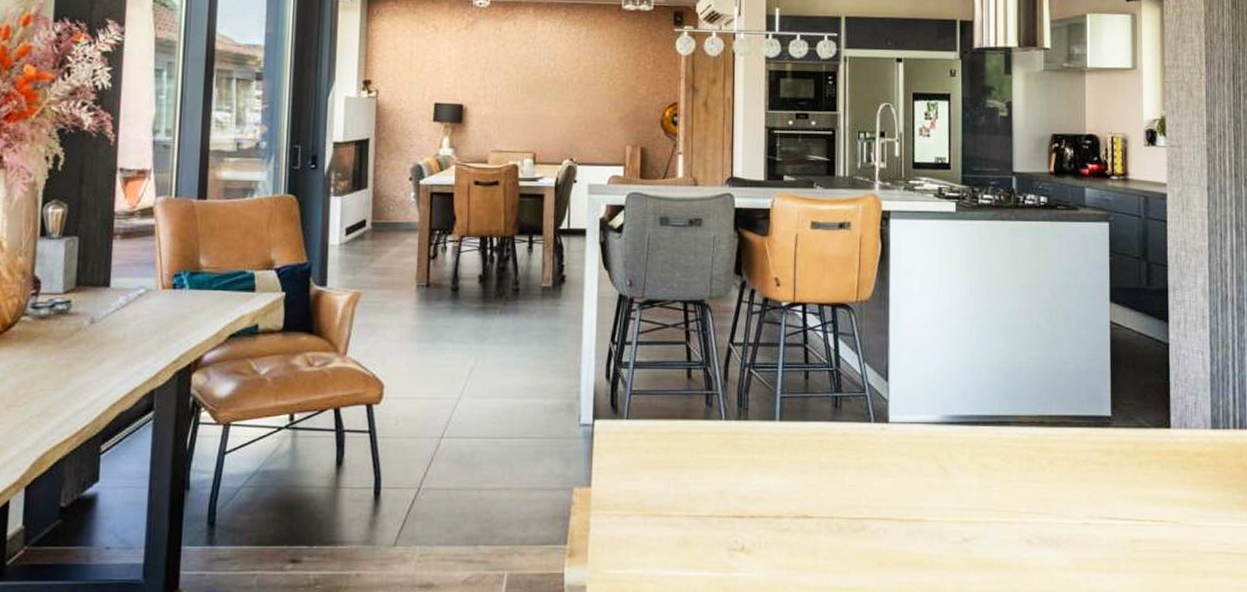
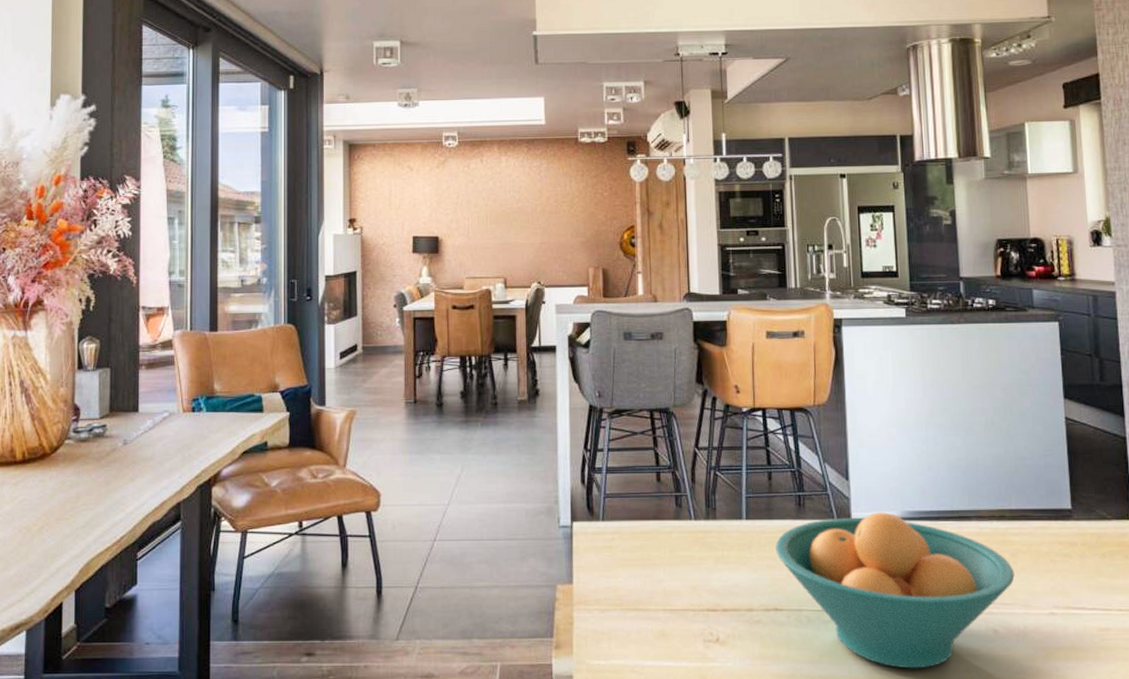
fruit bowl: none [809,416,1051,580] -> present [775,512,1015,669]

